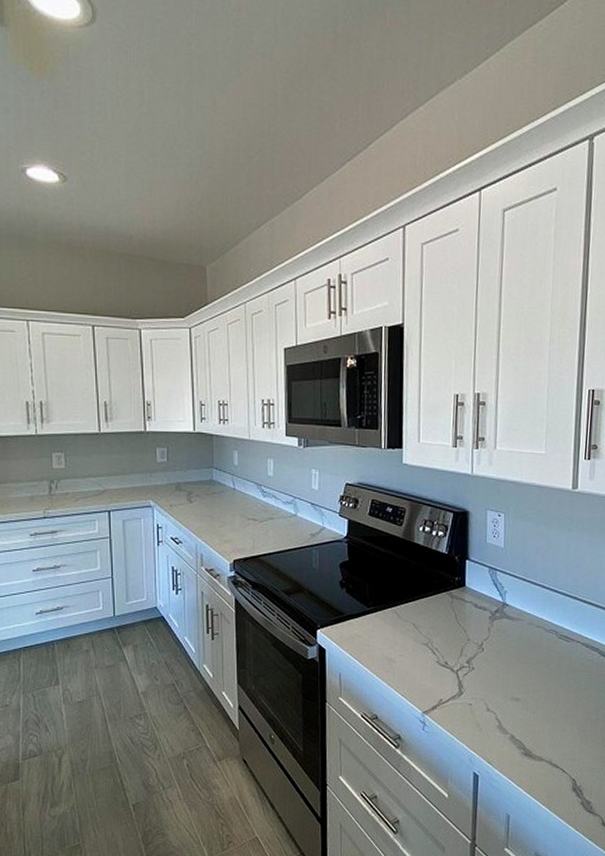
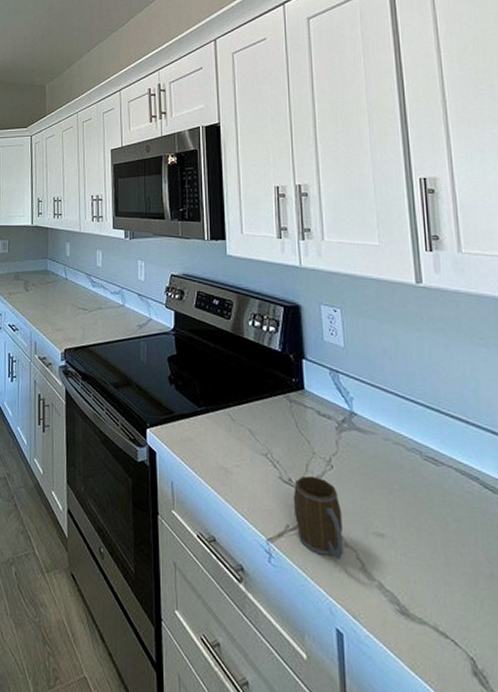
mug: none [447,658,487,721] -> present [293,475,343,559]

